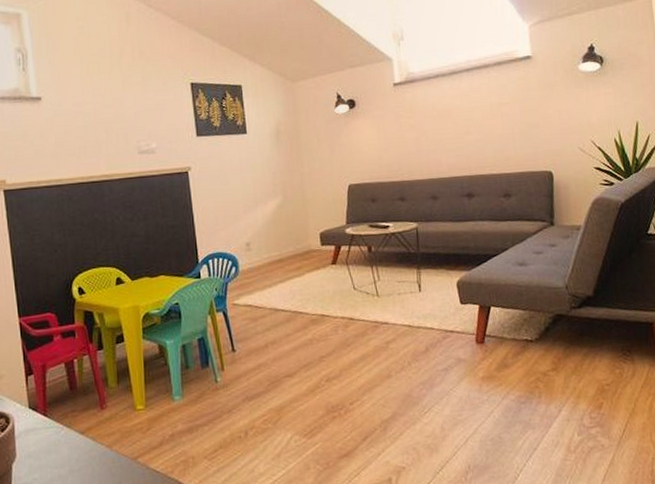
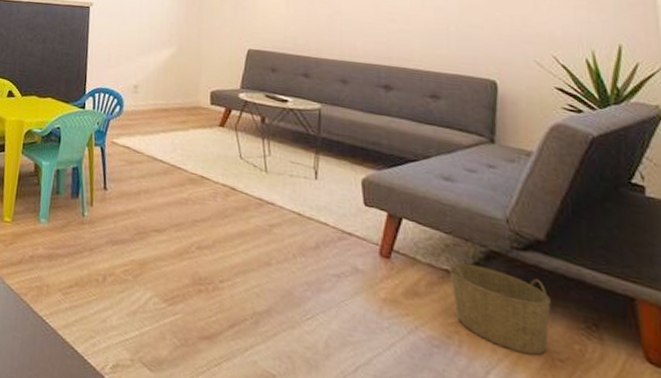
basket: none [527,327,600,389] -> present [448,263,551,356]

